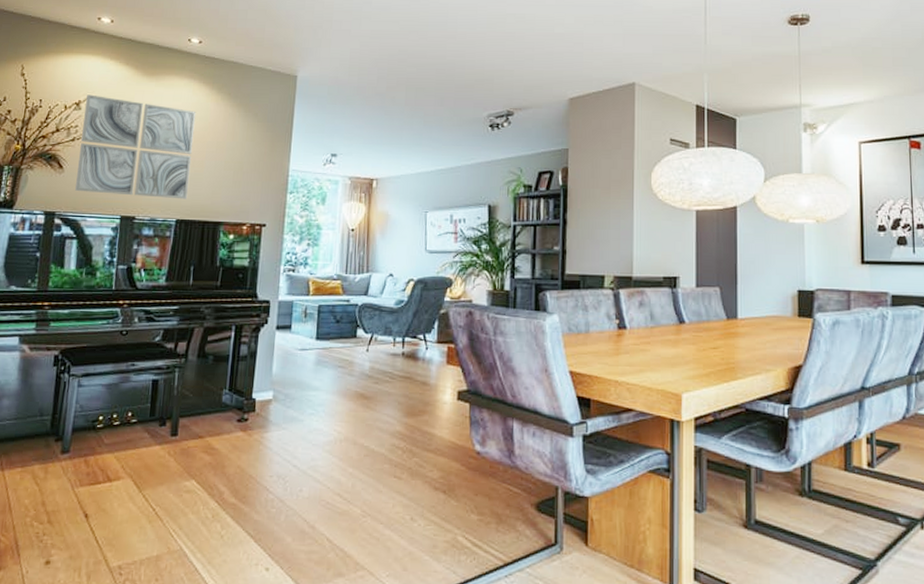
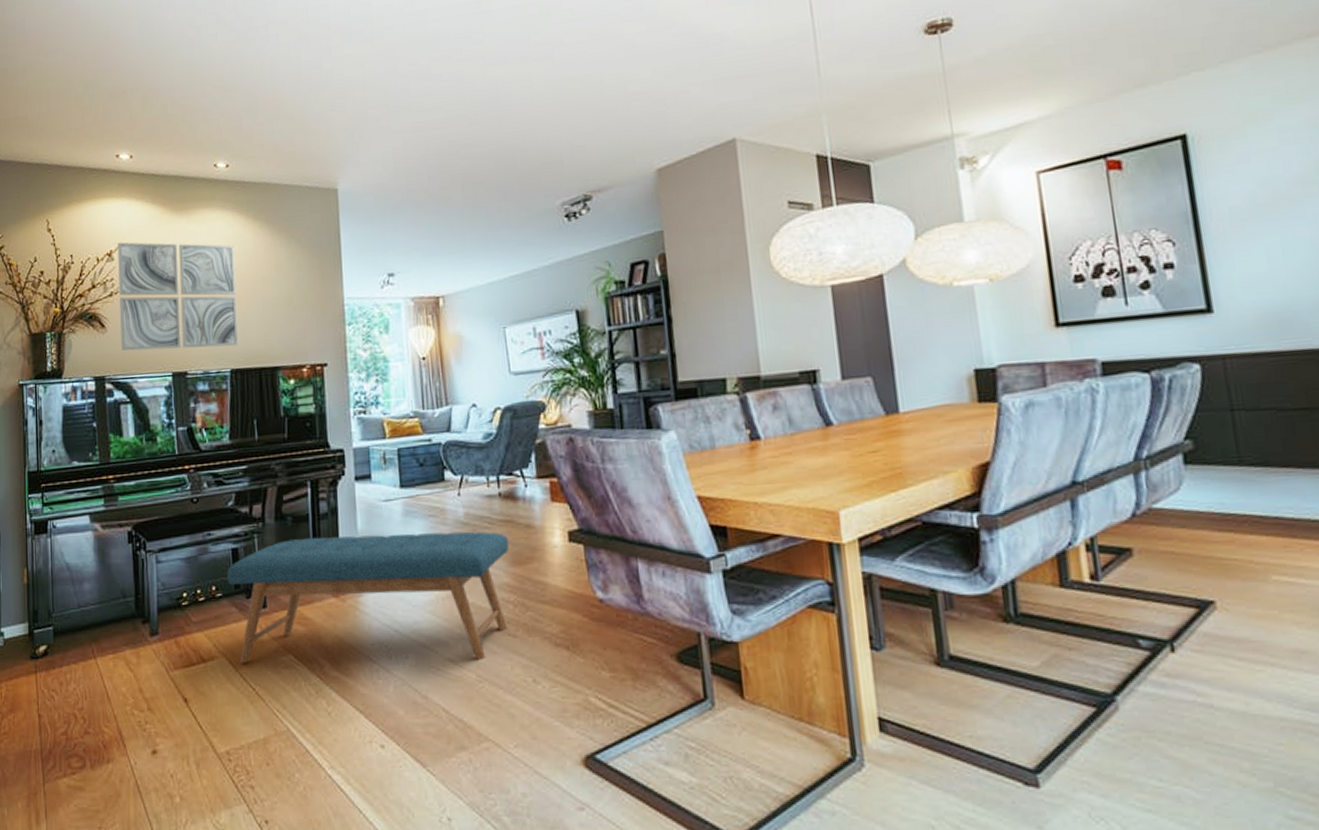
bench: none [144,376,406,497] -> present [227,531,510,663]

